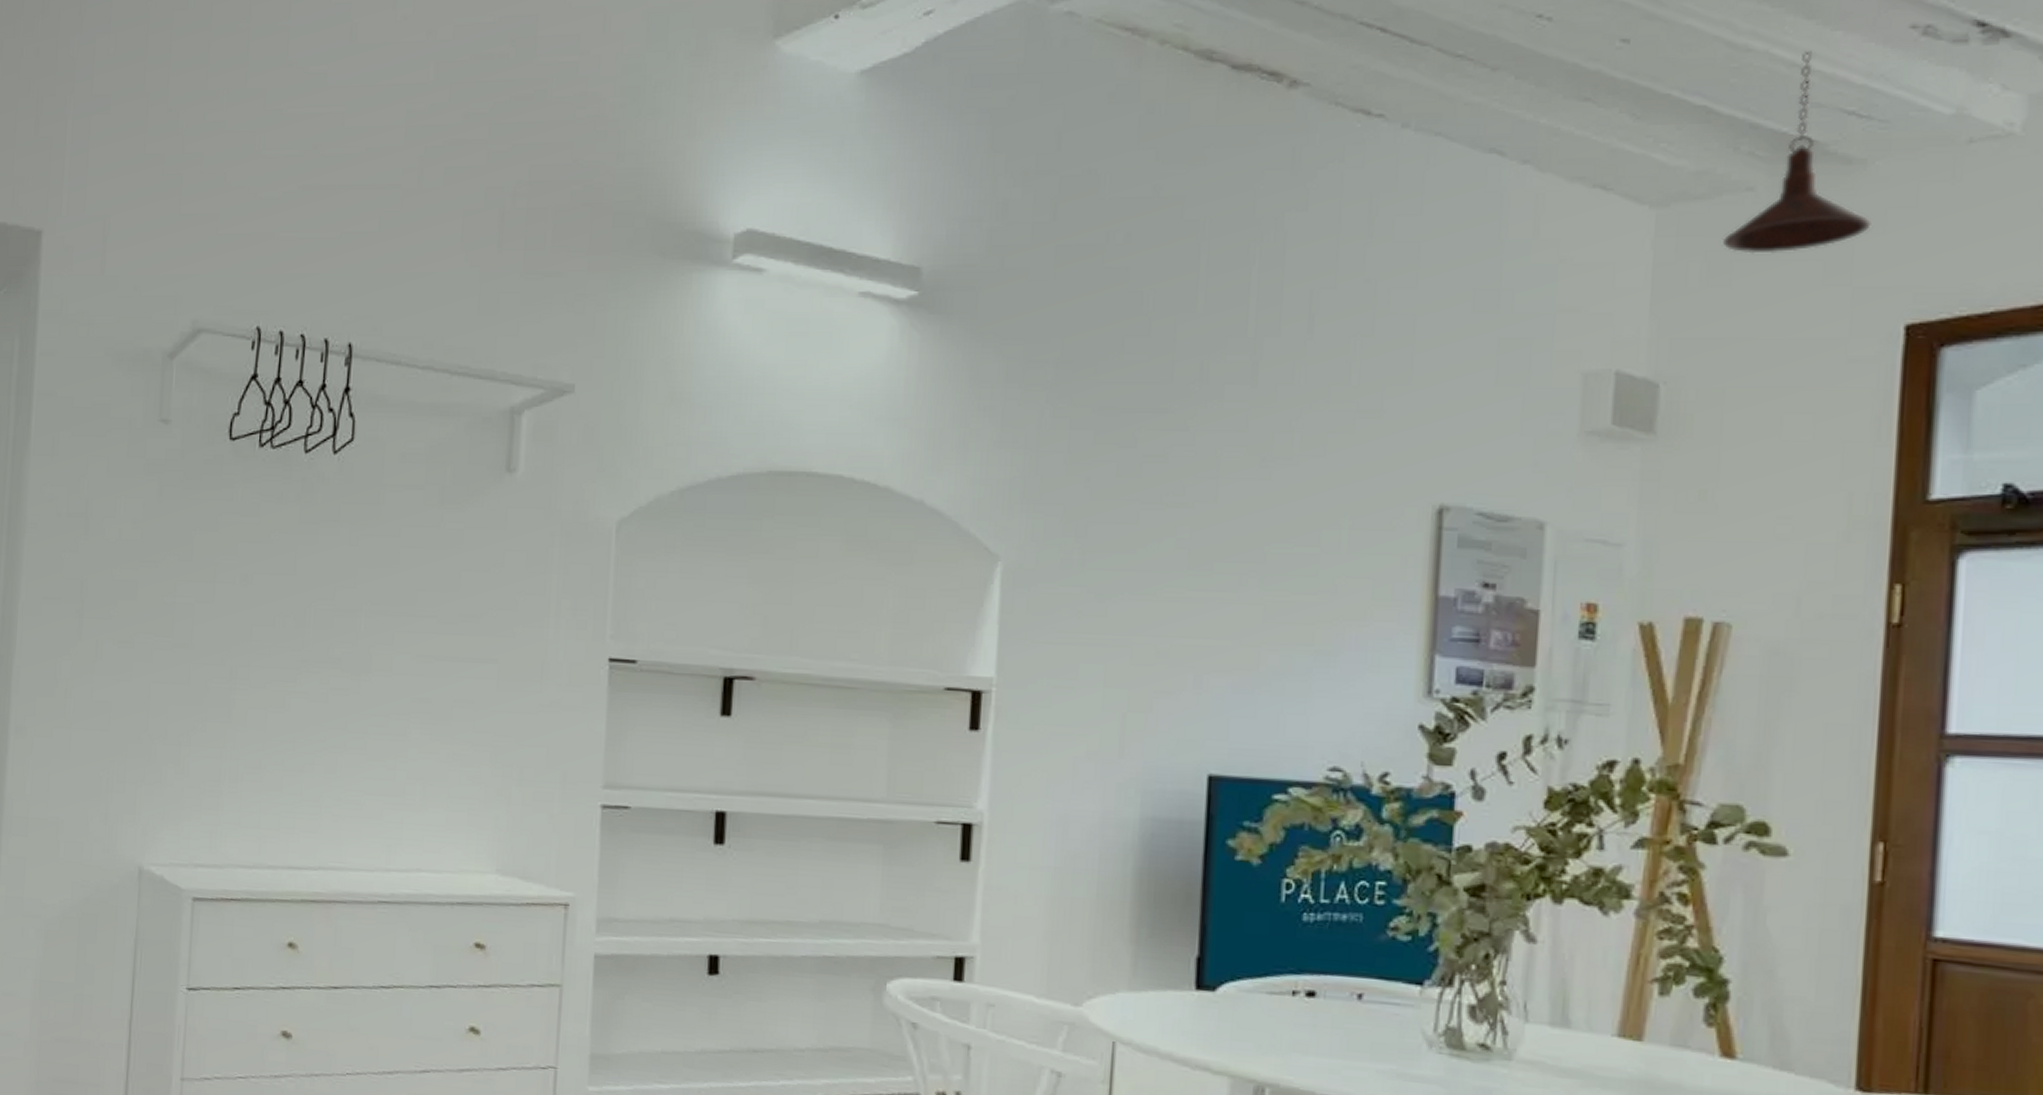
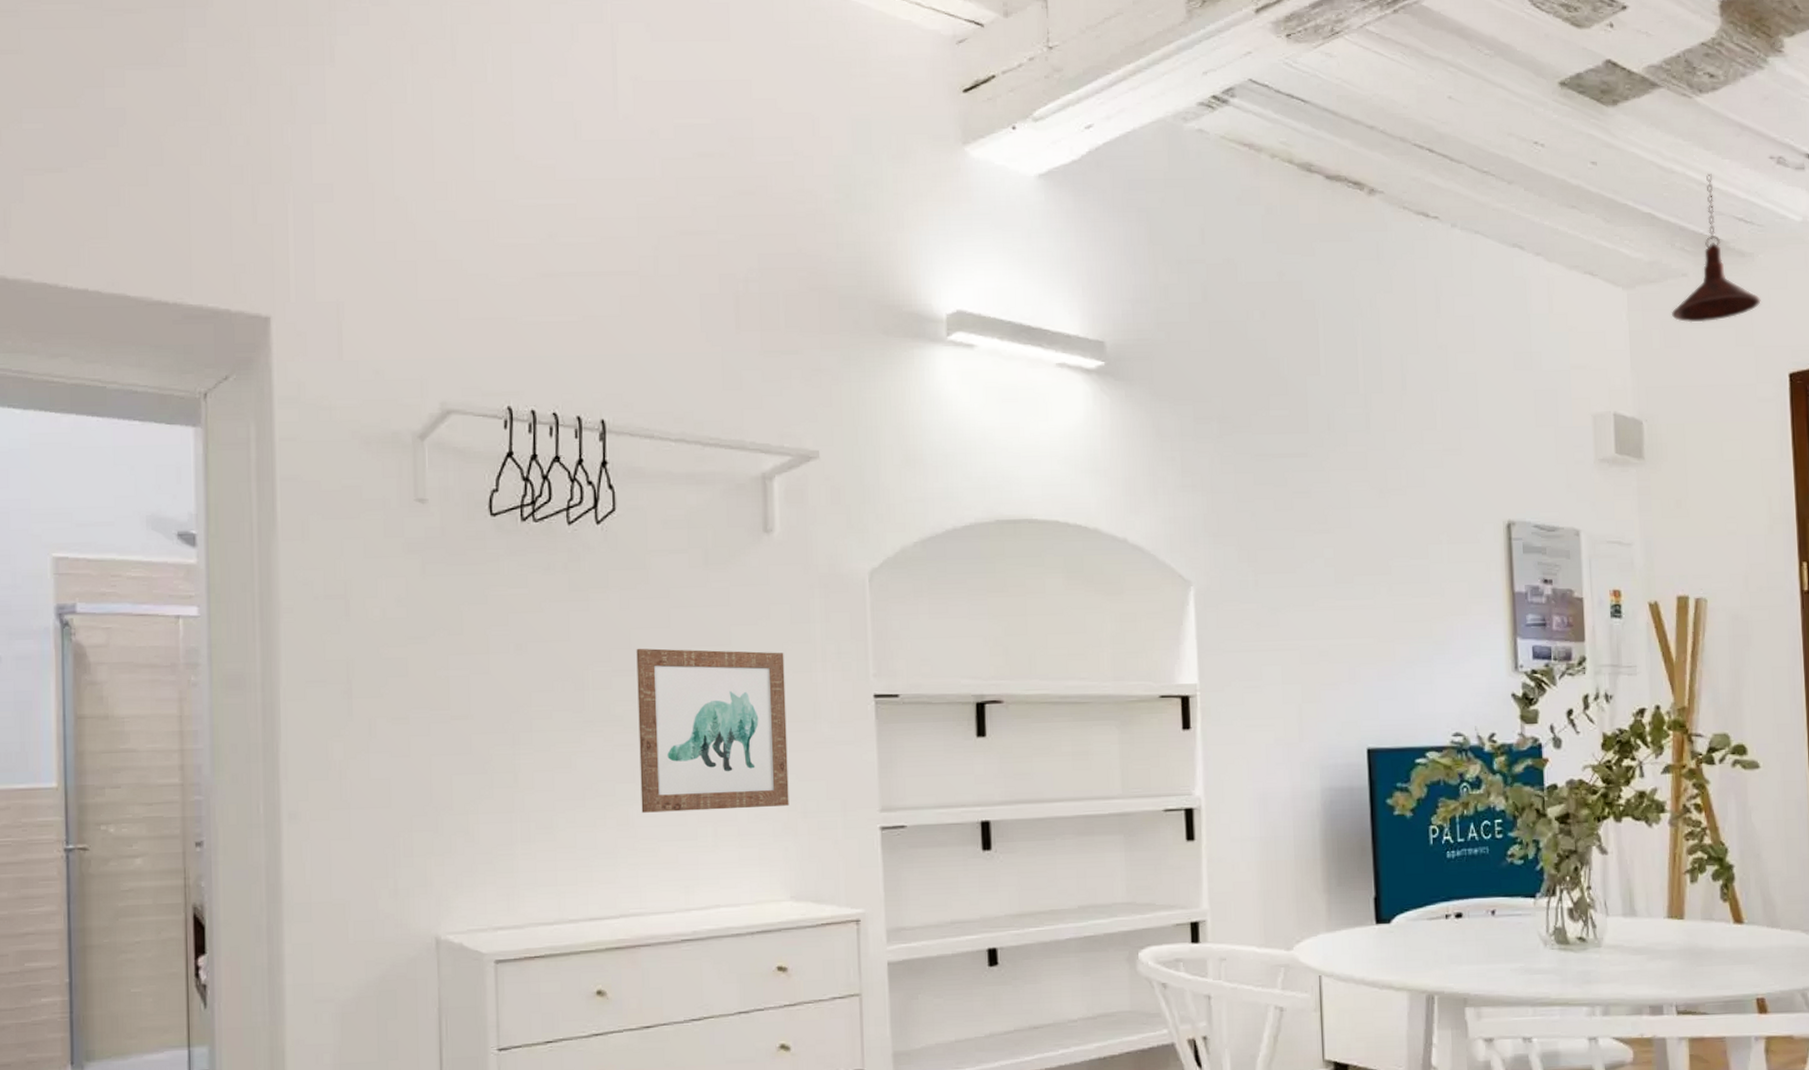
wall art: none [350,588,515,771] -> present [636,648,789,813]

